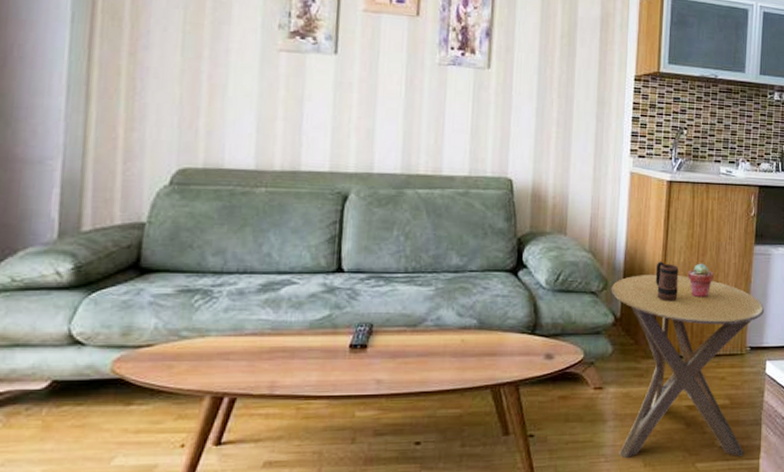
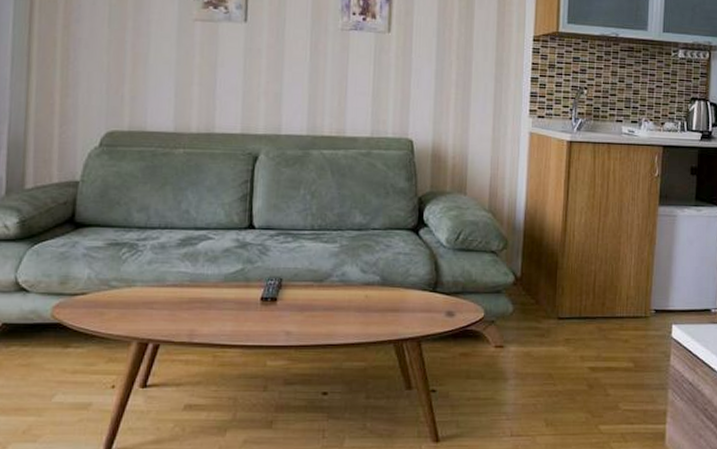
side table: present [611,274,765,459] -> none [511,234,670,421]
mug: present [655,261,679,302] -> none [556,221,580,262]
potted succulent: present [688,263,714,298] -> none [590,224,616,259]

